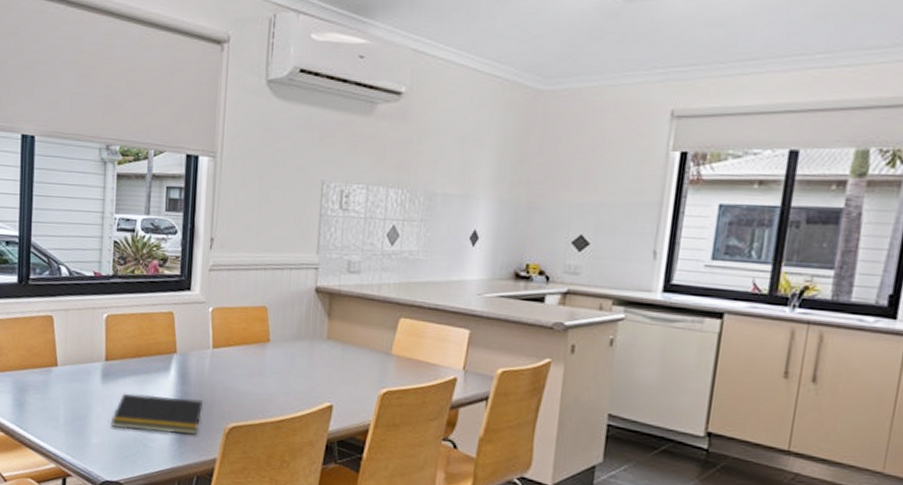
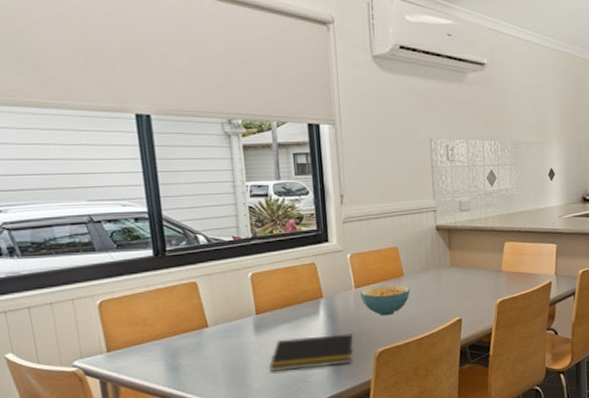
cereal bowl: none [217,349,276,387] -> present [359,284,411,316]

